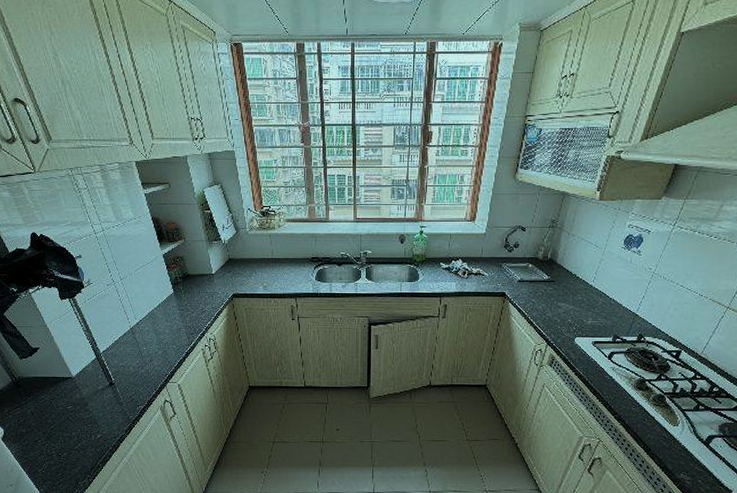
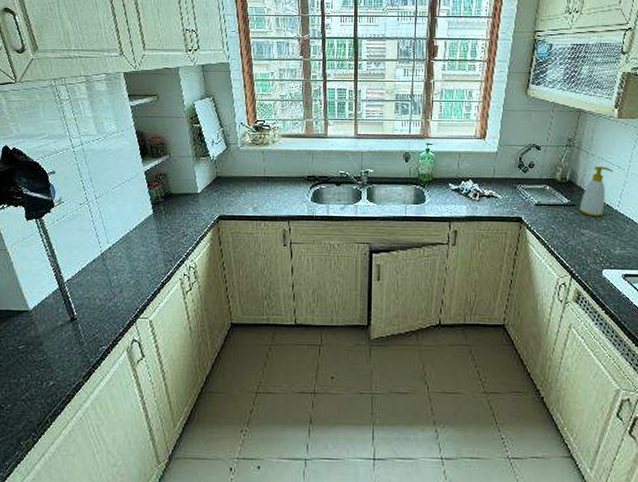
soap bottle: none [557,246,591,292] -> present [578,166,613,217]

